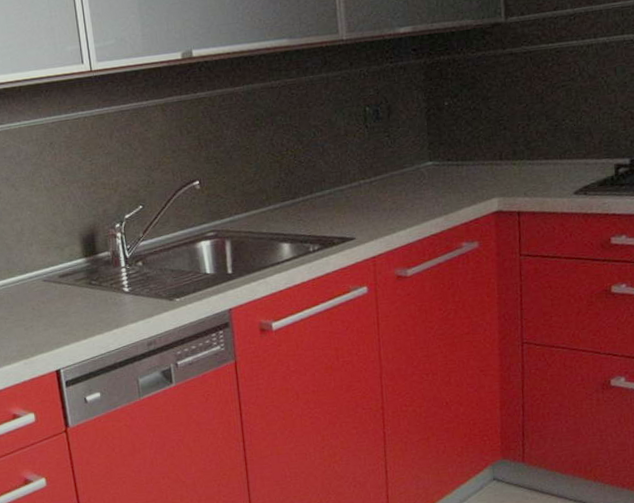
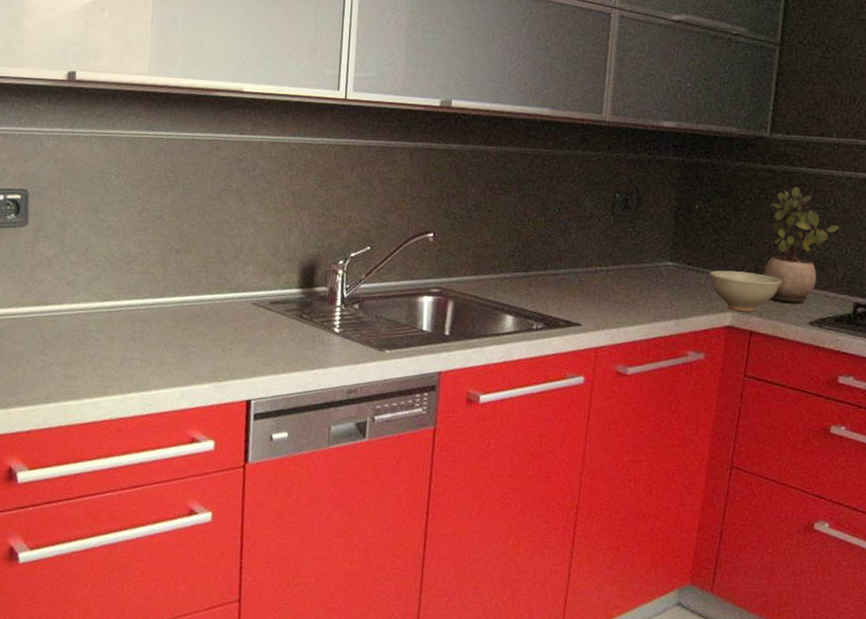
bowl: none [469,155,541,195] -> present [709,270,782,312]
potted plant: none [516,64,588,179] -> present [762,186,839,303]

